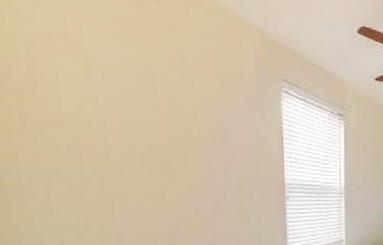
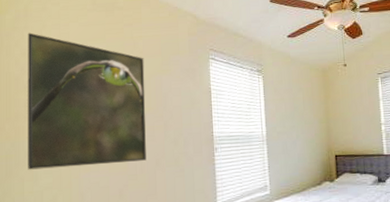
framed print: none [11,11,202,203] -> present [27,32,146,170]

